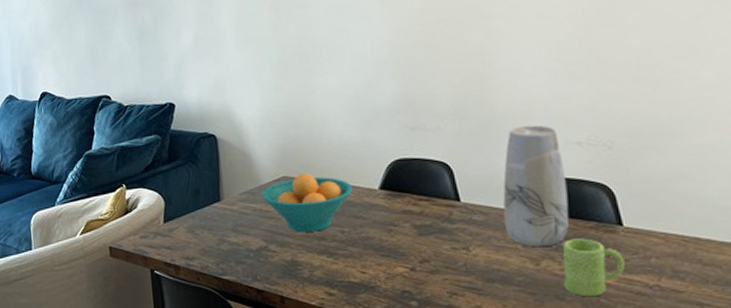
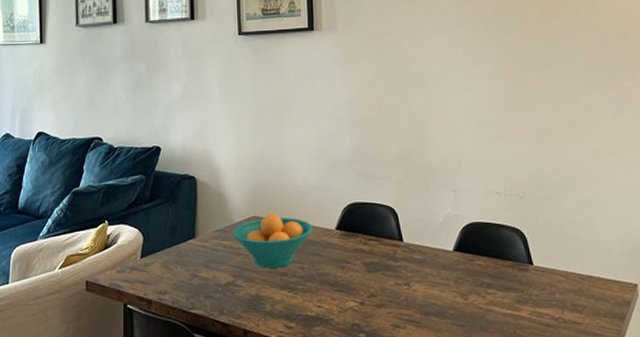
vase: present [503,125,570,248] -> none [438,176,491,284]
mug: present [562,238,625,297] -> none [486,276,535,329]

